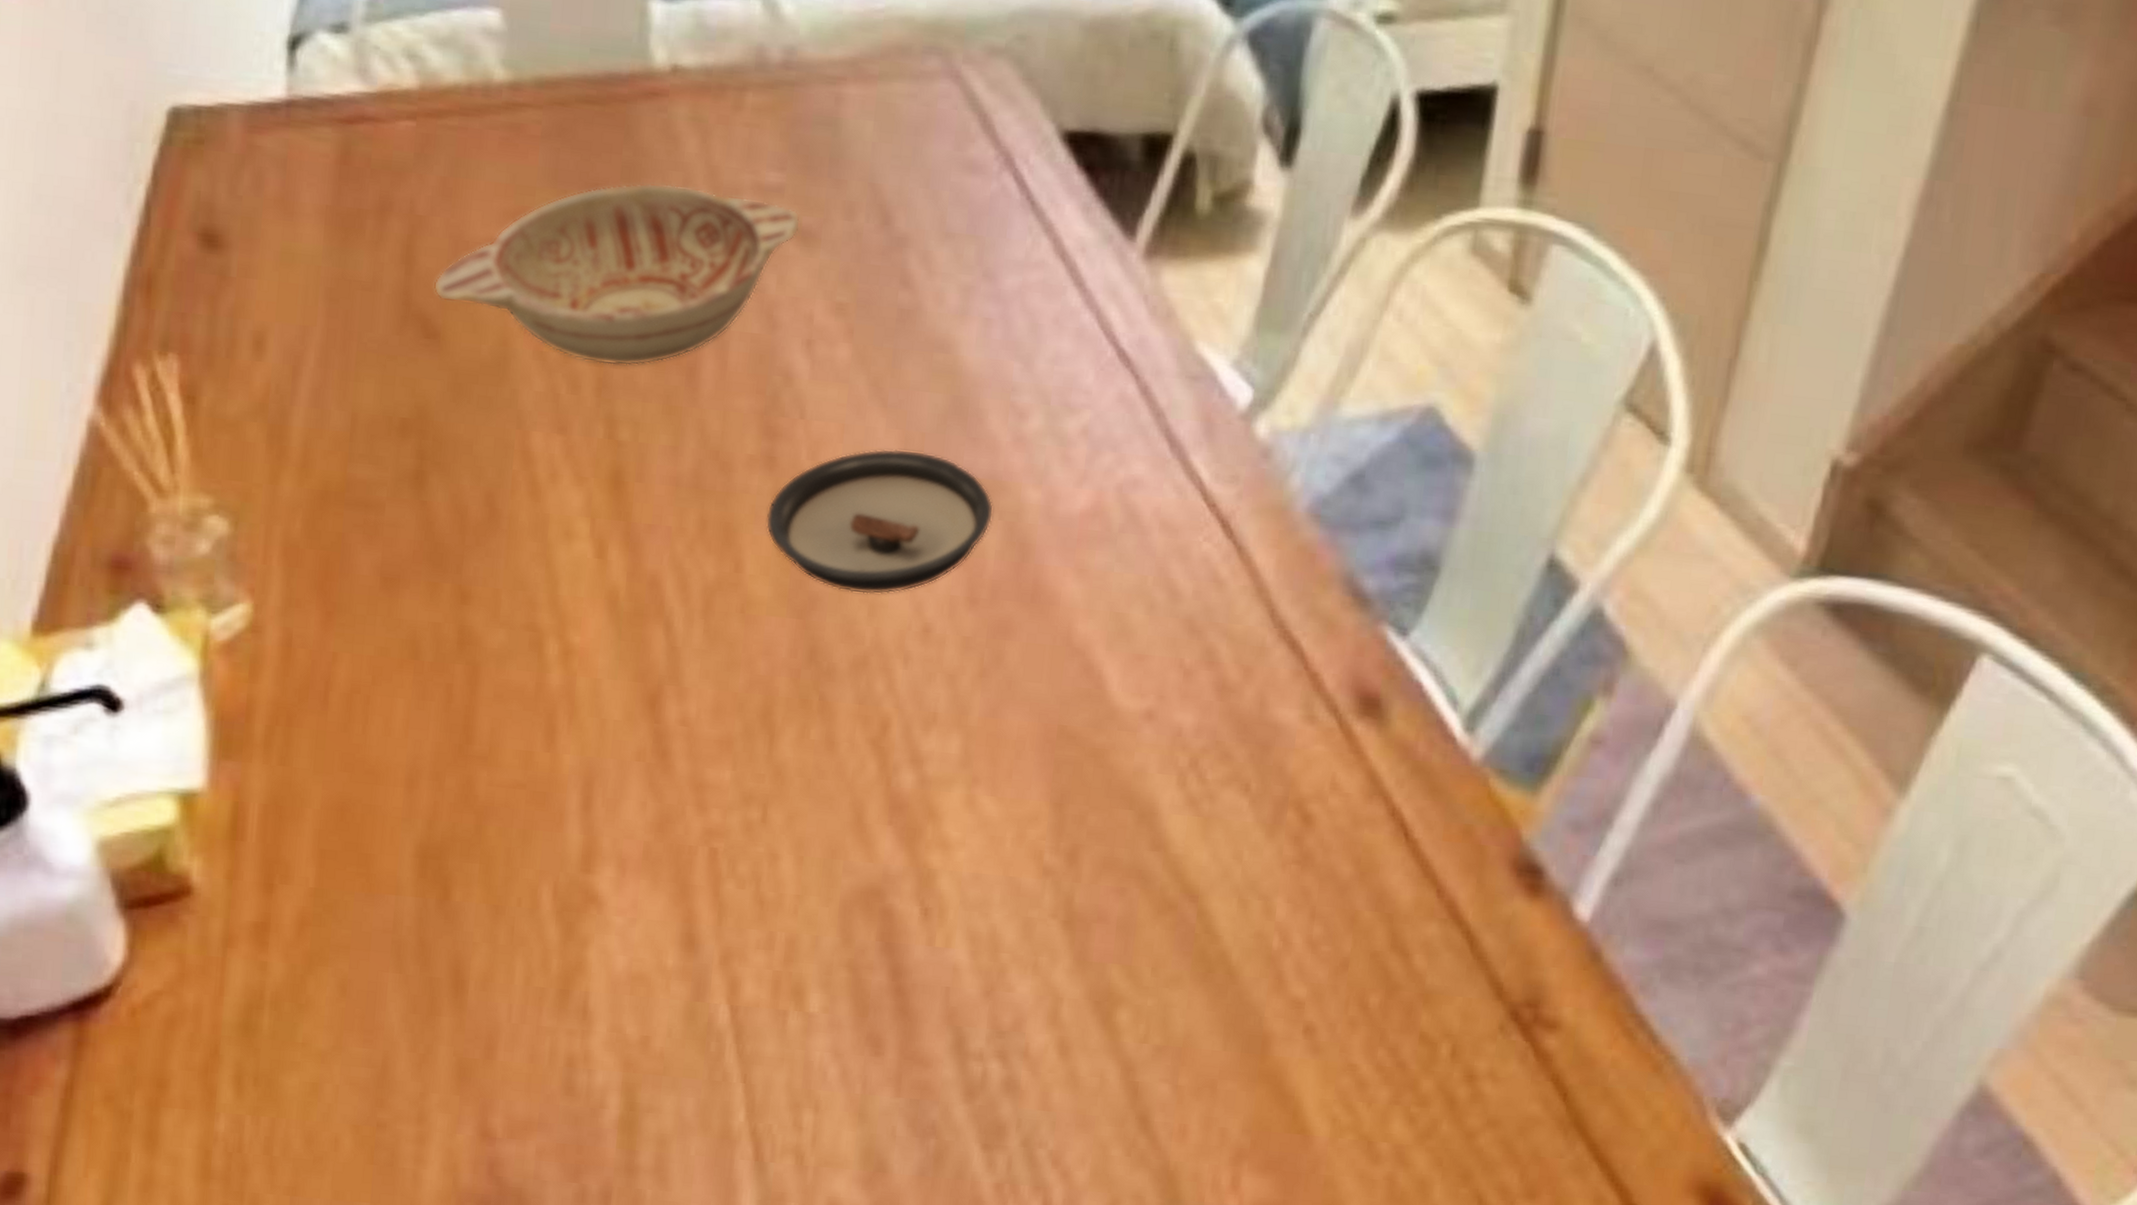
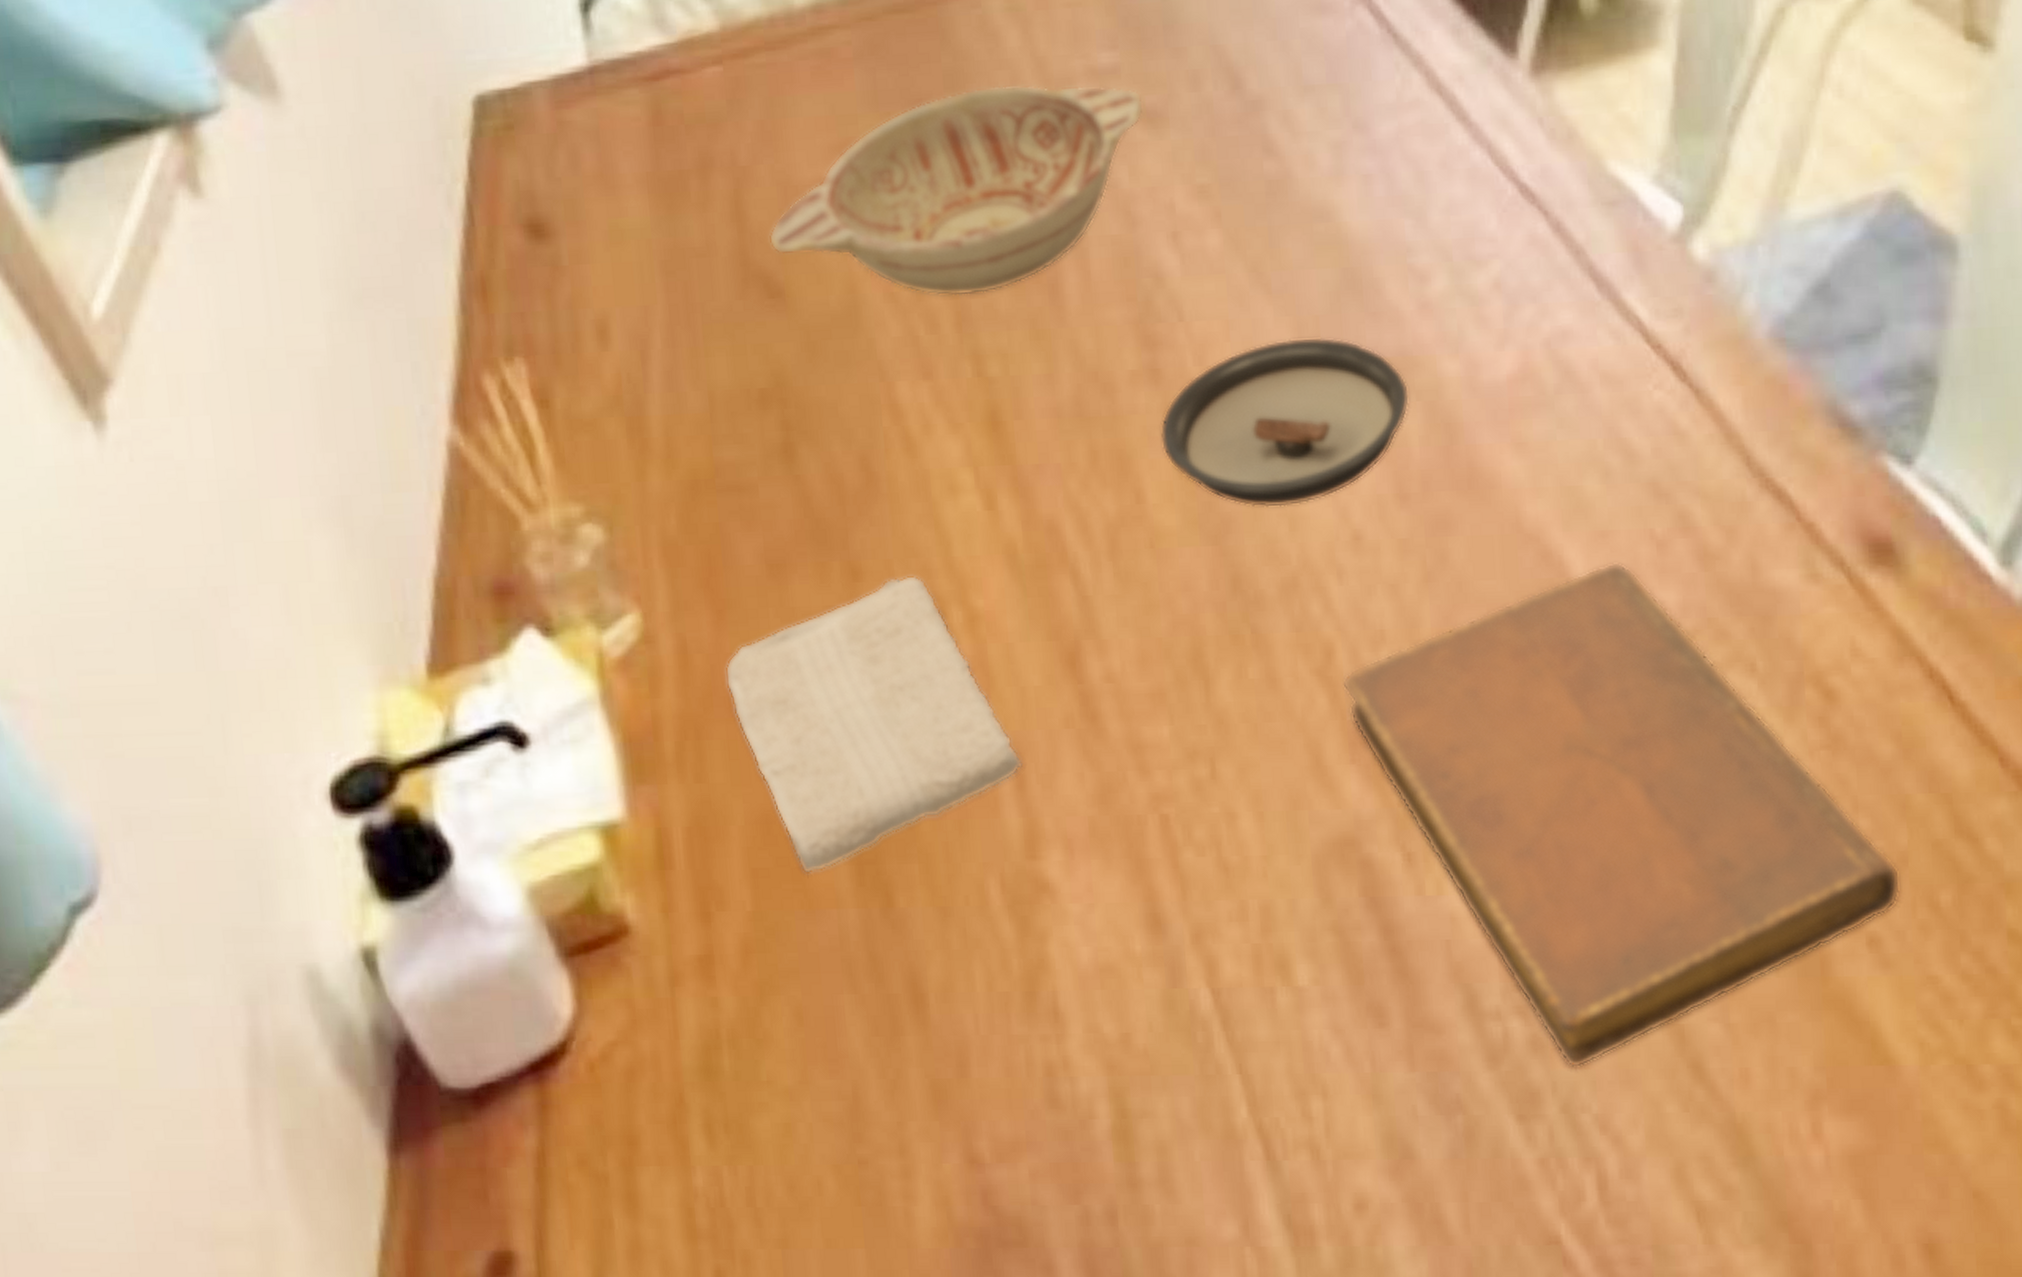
washcloth: none [324,605,593,860] -> present [725,575,1024,873]
notebook: none [892,682,1341,1110] -> present [1342,561,1901,1068]

